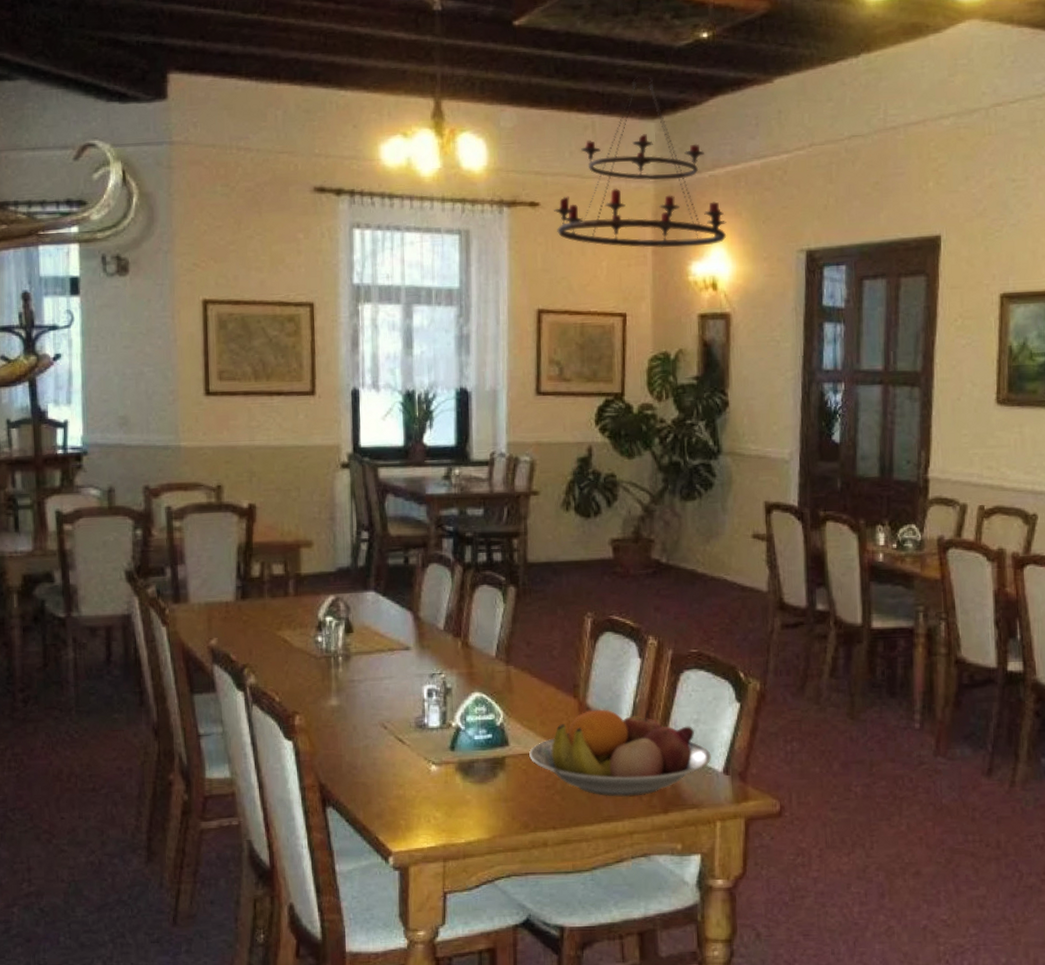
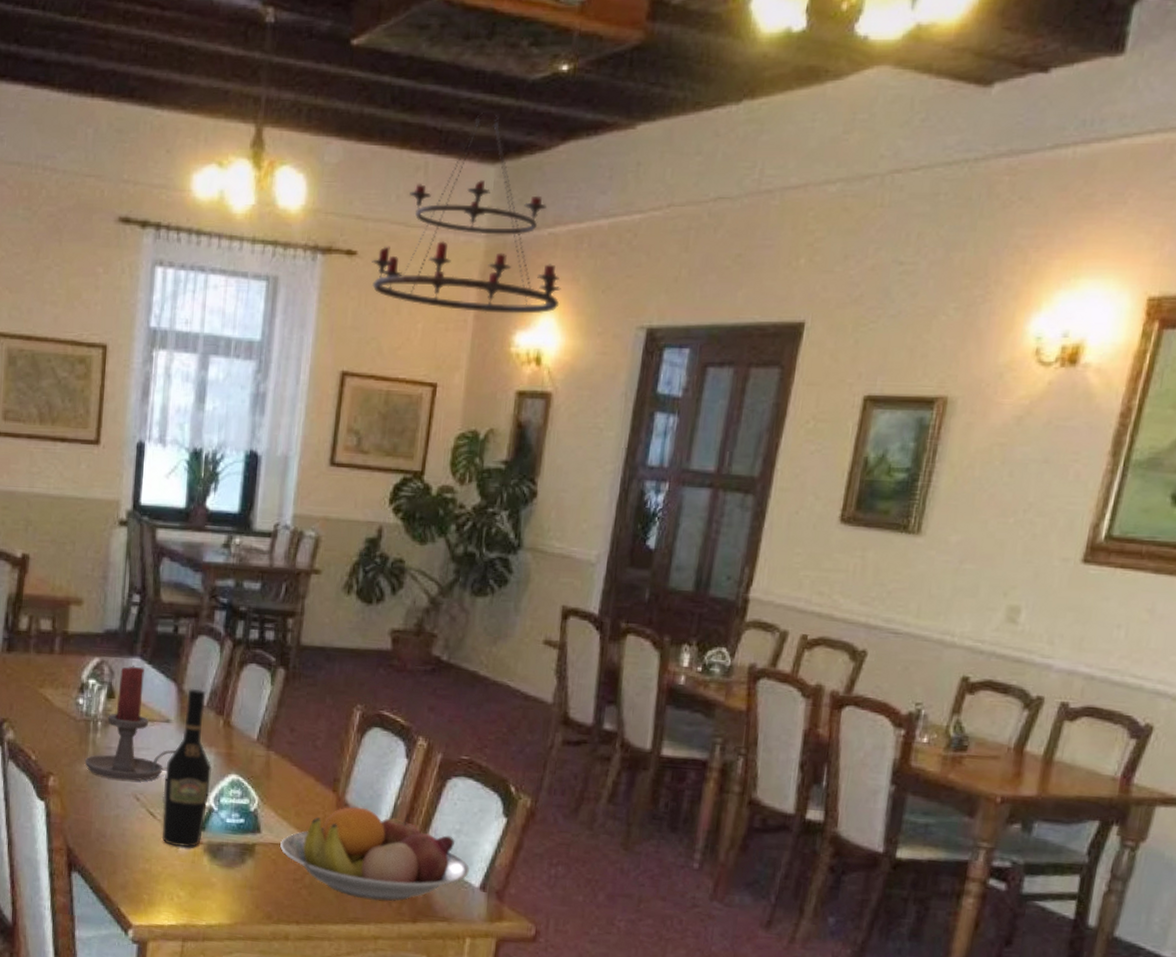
candle holder: none [328,599,418,711] -> present [84,666,176,781]
wine bottle: none [409,614,456,769] -> present [161,688,212,848]

